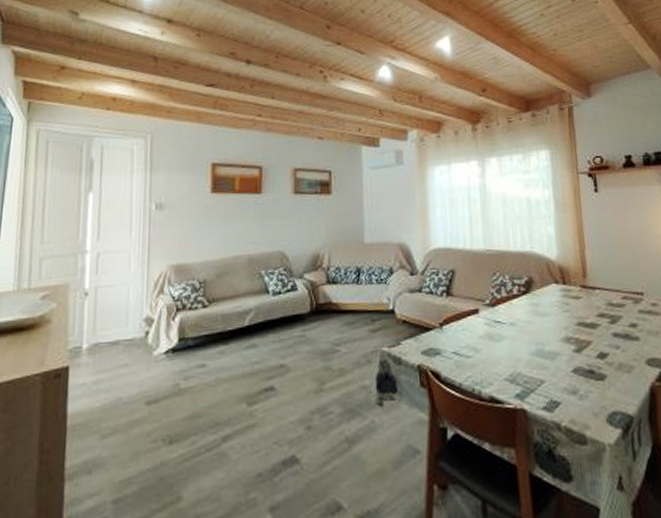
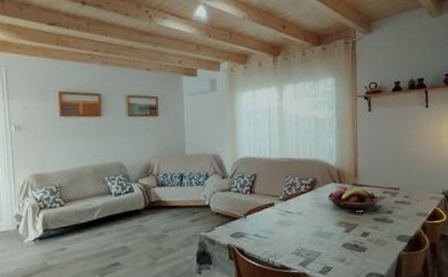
fruit basket: none [548,289,621,321] -> present [327,187,382,210]

